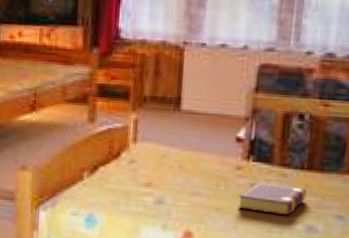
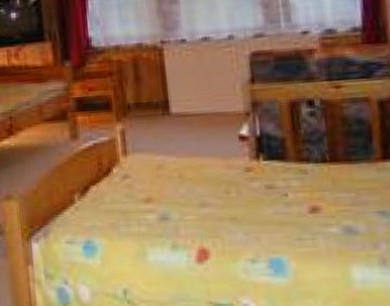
book: present [237,182,307,216] -> none [254,182,336,219]

